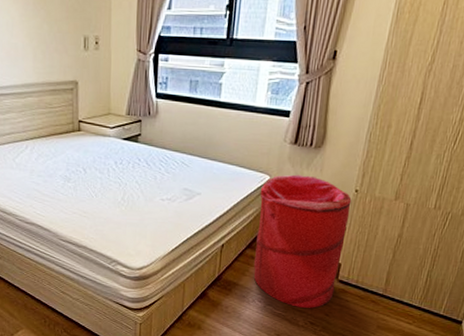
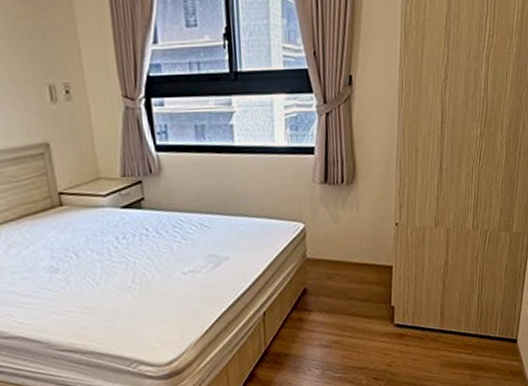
laundry hamper: present [253,174,352,308] -> none [296,215,394,365]

